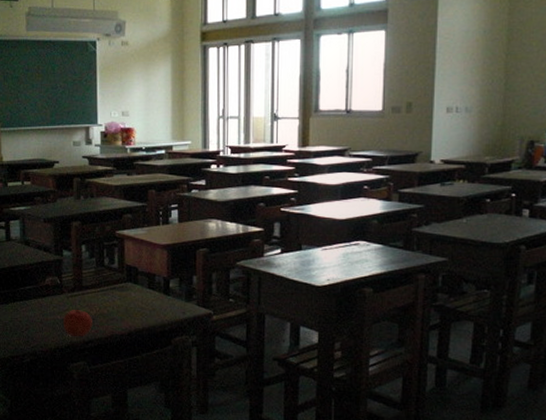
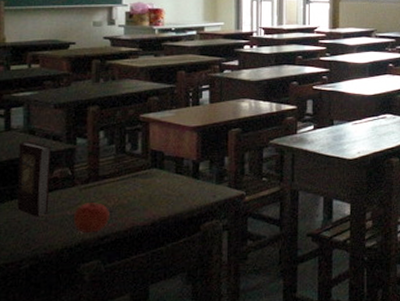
book: none [18,251,42,319] -> present [17,141,51,217]

